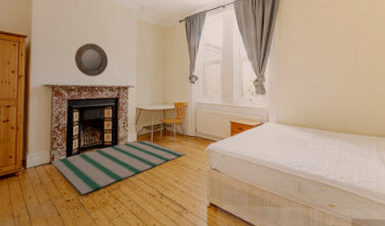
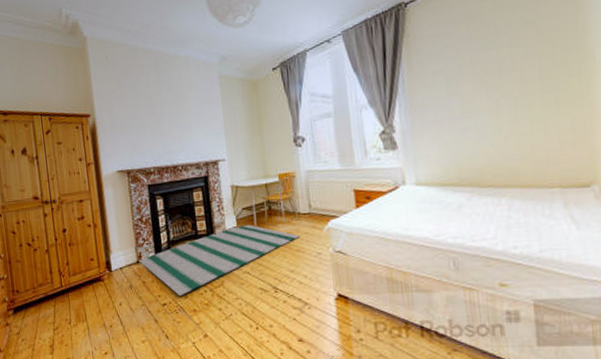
home mirror: present [74,43,108,77] -> none [148,112,190,155]

